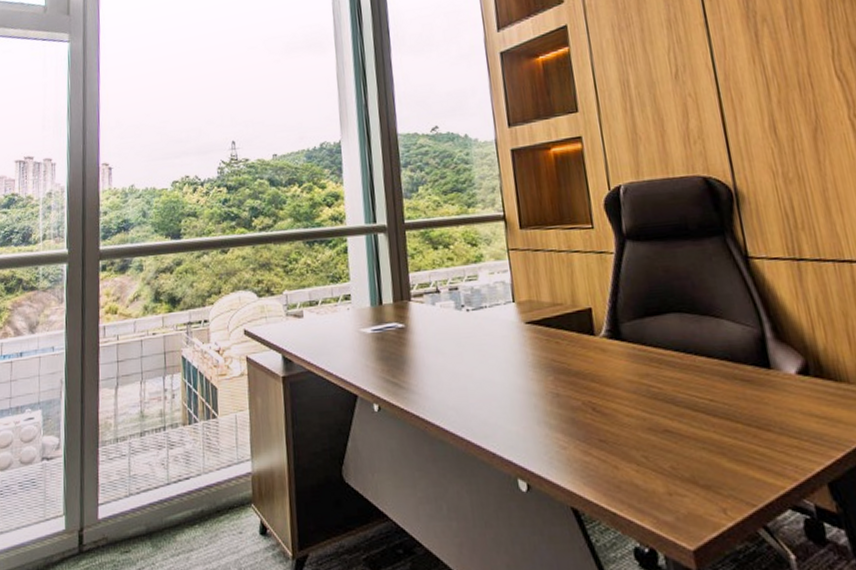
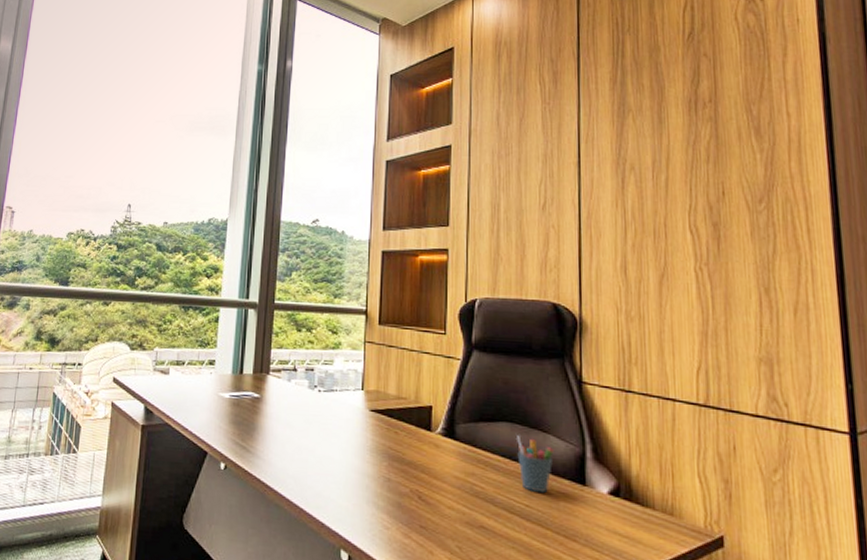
pen holder: none [687,325,732,385] -> present [515,435,554,494]

